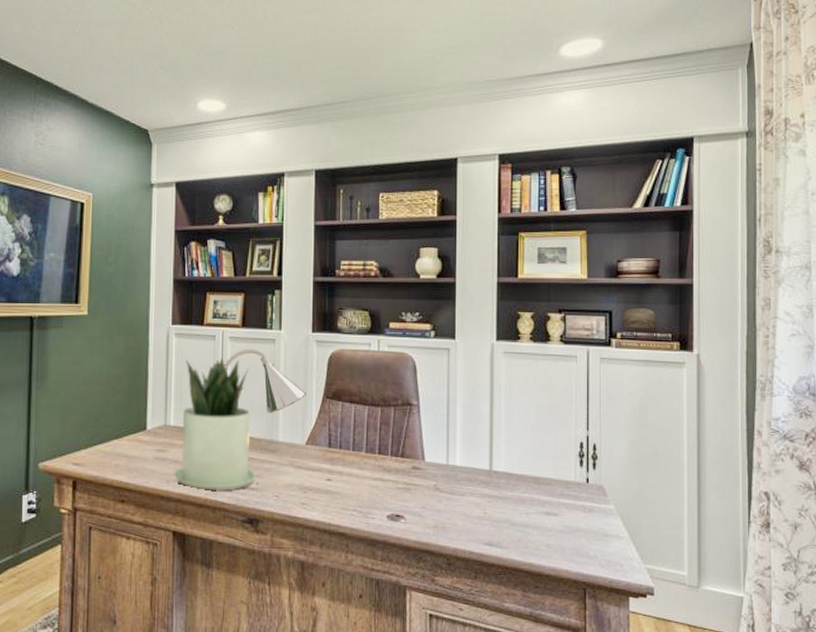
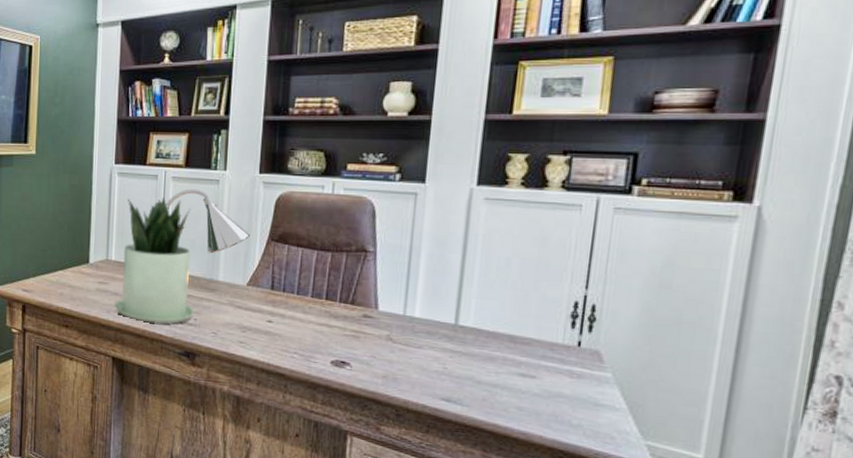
decorative box: present [622,308,655,330] -> none [650,149,702,176]

